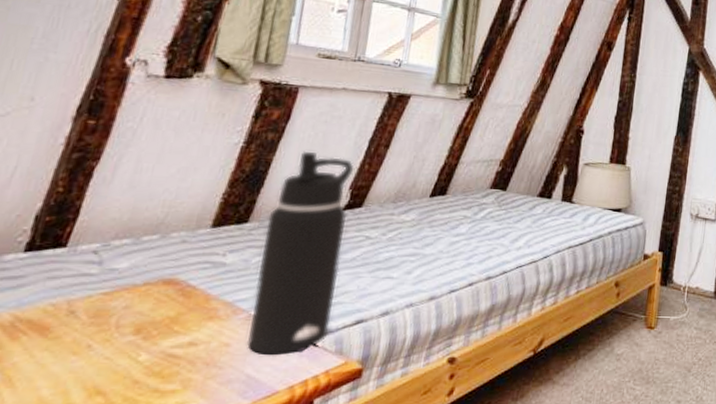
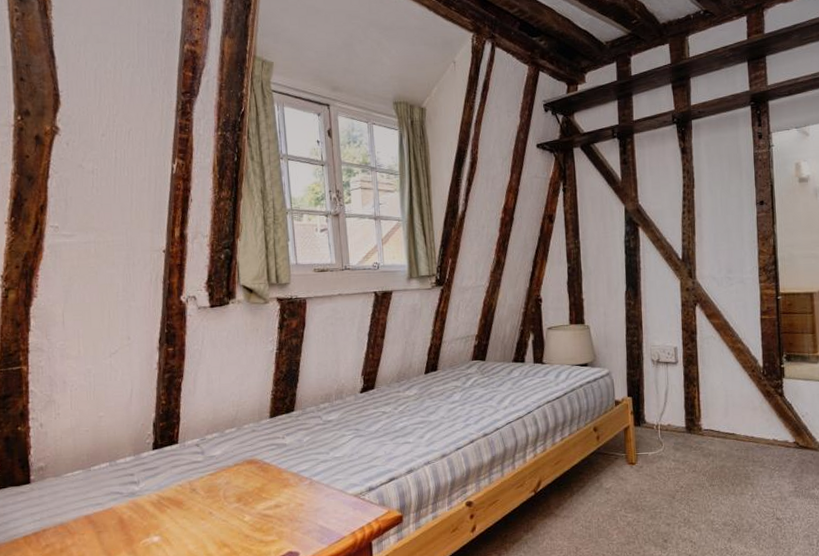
water bottle: present [247,151,354,356] -> none [307,349,371,511]

